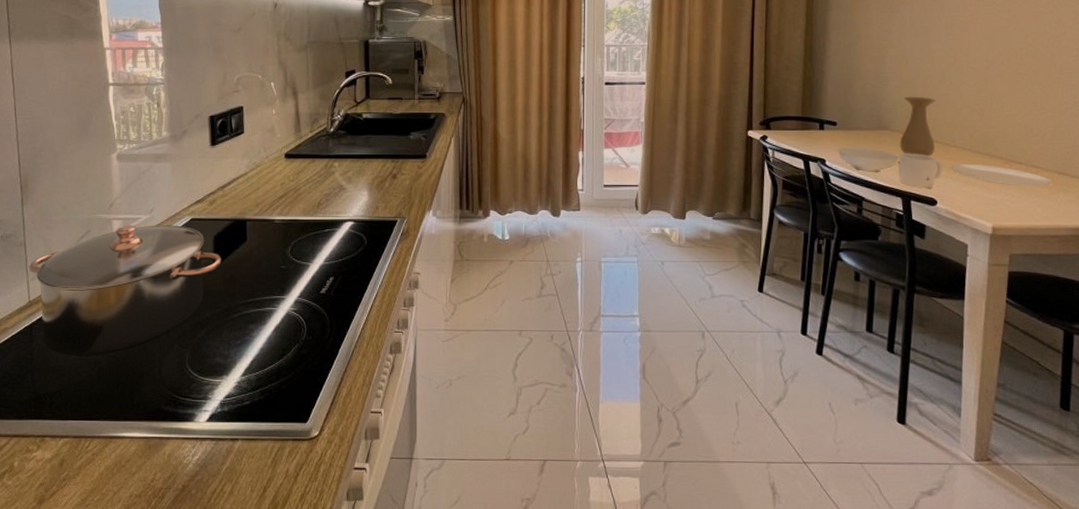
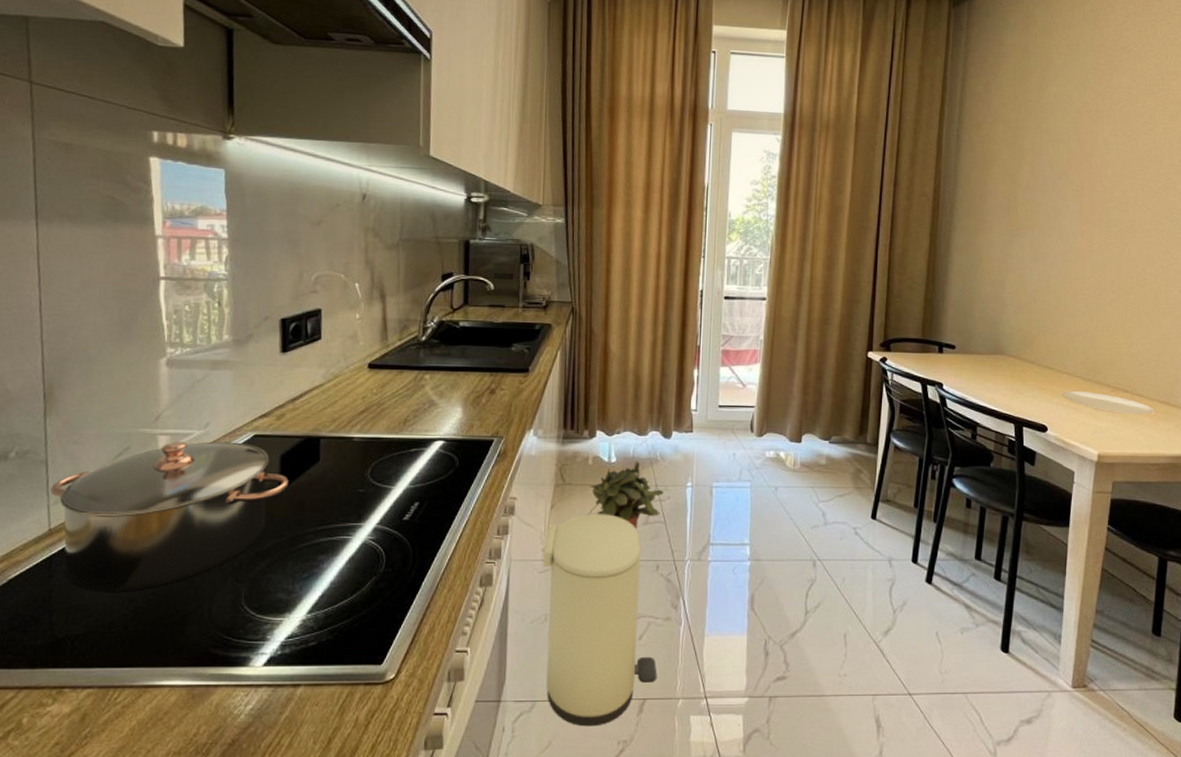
pedal bin: none [446,287,556,484] -> present [542,514,657,727]
potted plant: none [486,239,555,302] -> present [590,462,664,530]
bowl: present [838,147,899,172] -> none [955,371,1013,397]
vase: present [899,96,936,163] -> none [1013,321,1051,388]
mug: present [899,153,943,188] -> none [1013,379,1054,415]

